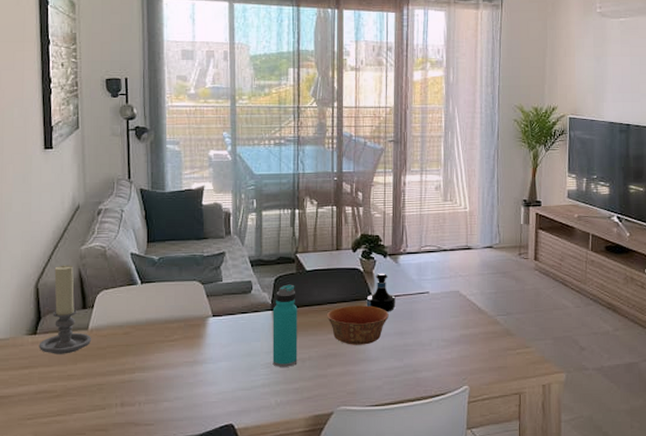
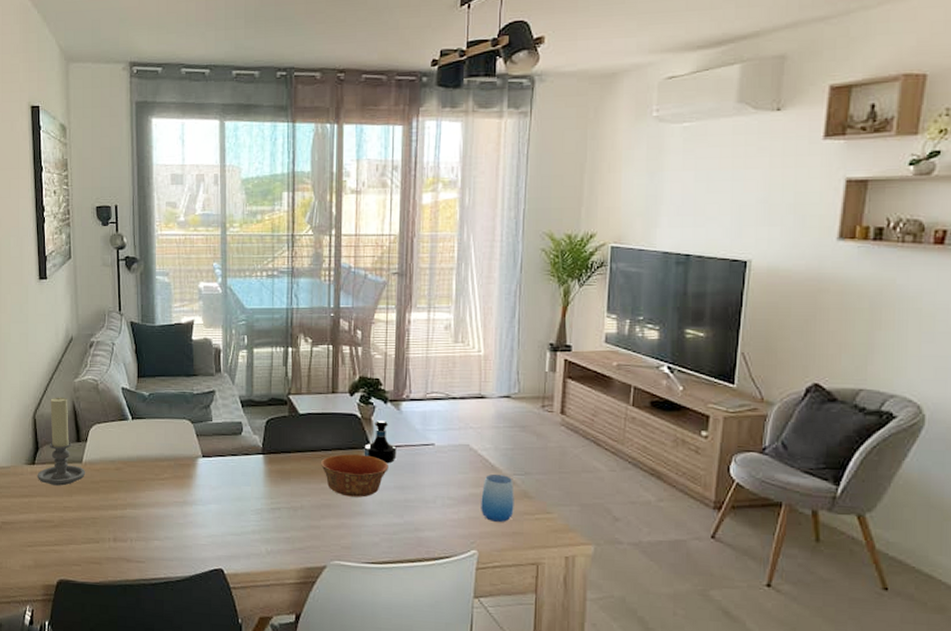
water bottle: present [272,284,298,367] -> none [263,427,290,515]
cup: none [470,315,499,358] -> present [481,473,514,522]

